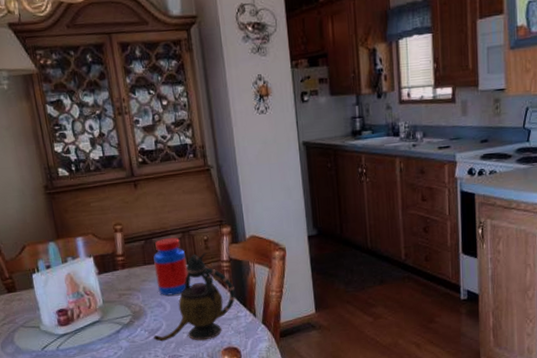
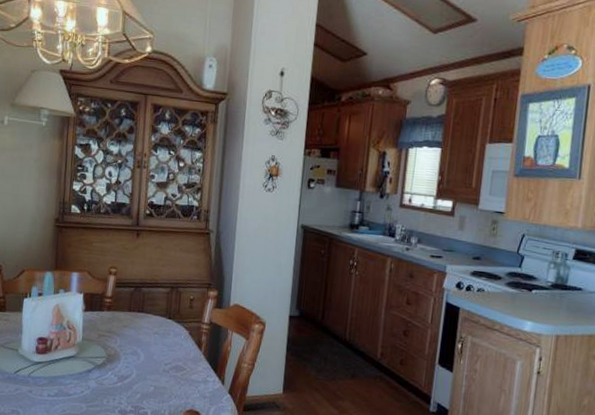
jar: present [153,237,188,296] -> none [136,289,170,347]
teapot: present [153,253,236,342] -> none [121,310,209,398]

